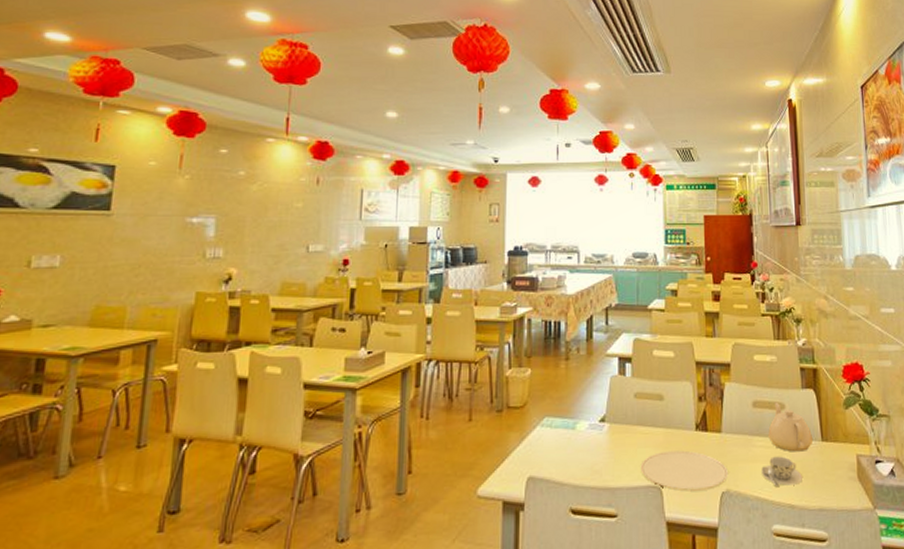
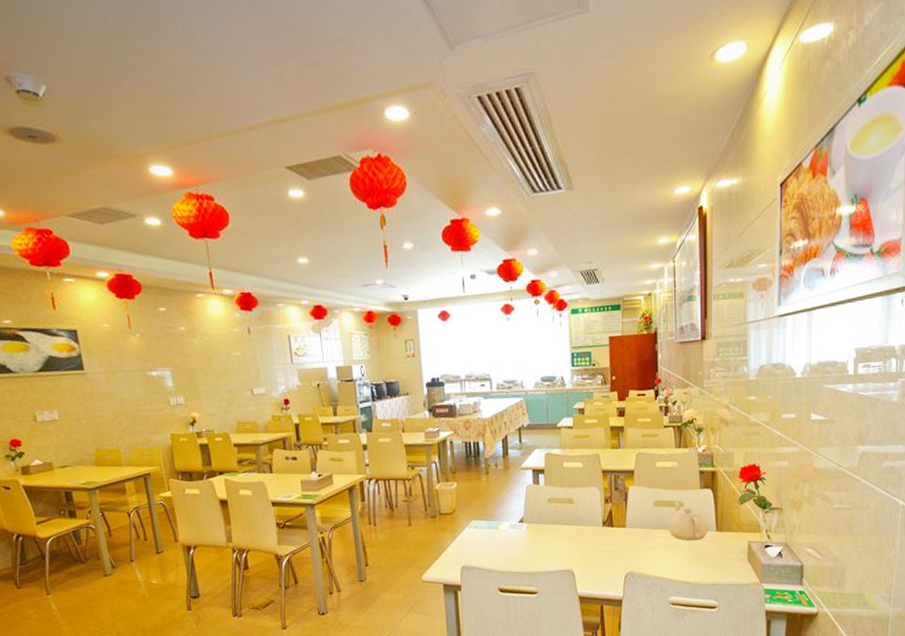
plate: present [640,450,729,492] -> none [555,542,632,574]
teacup: present [762,456,802,488] -> none [661,544,697,569]

